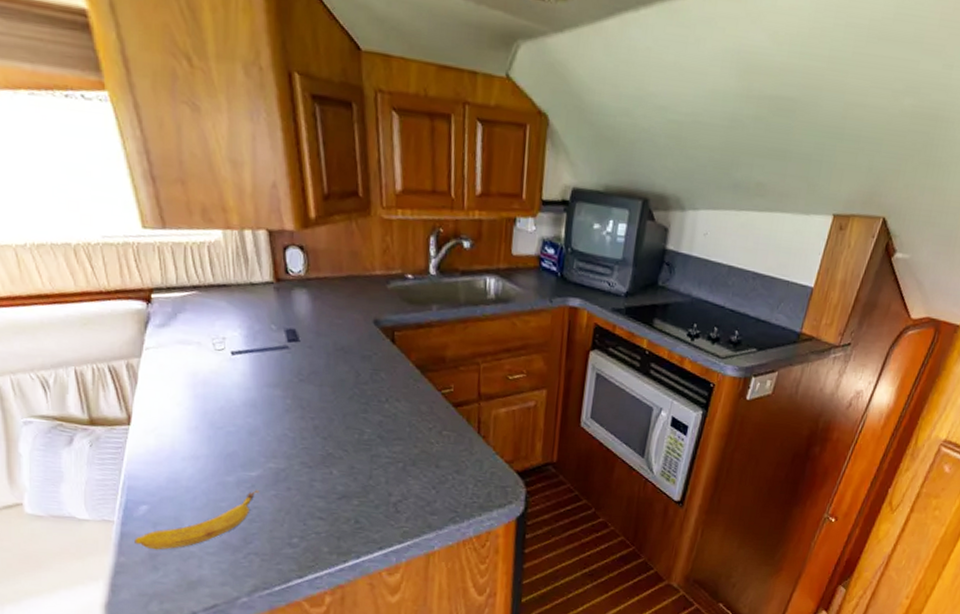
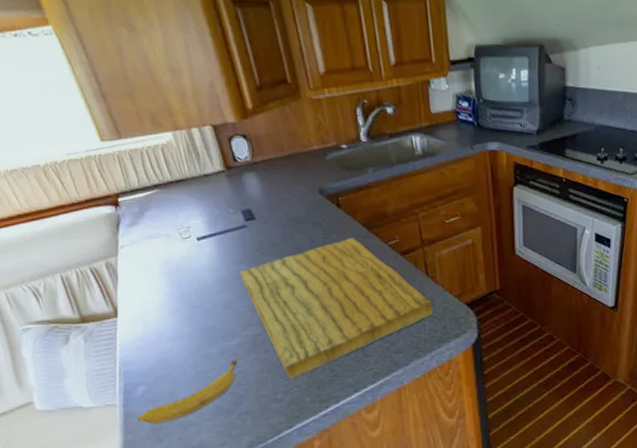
cutting board: none [272,378,480,525] -> present [239,238,434,380]

